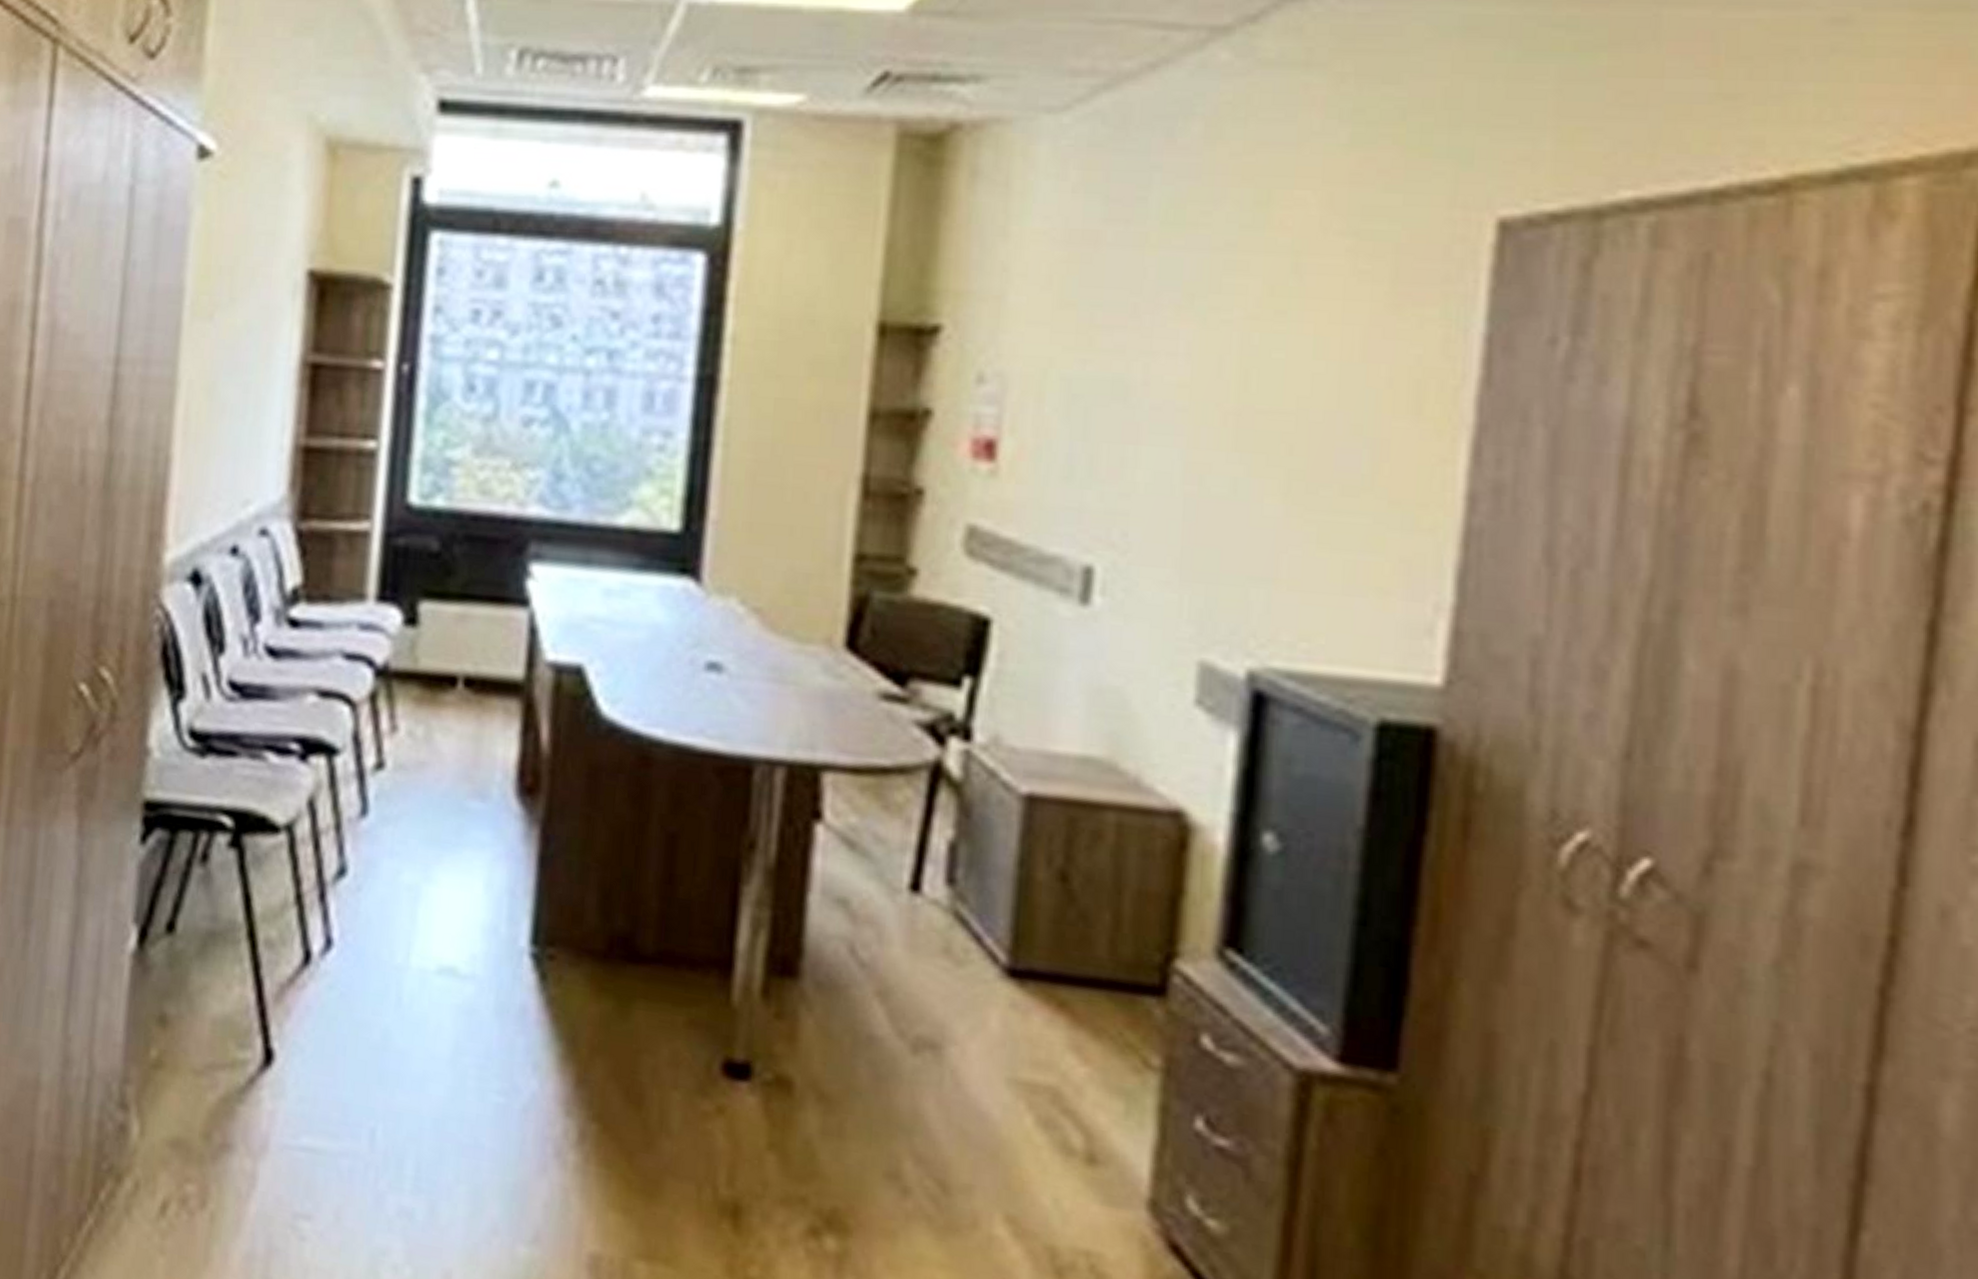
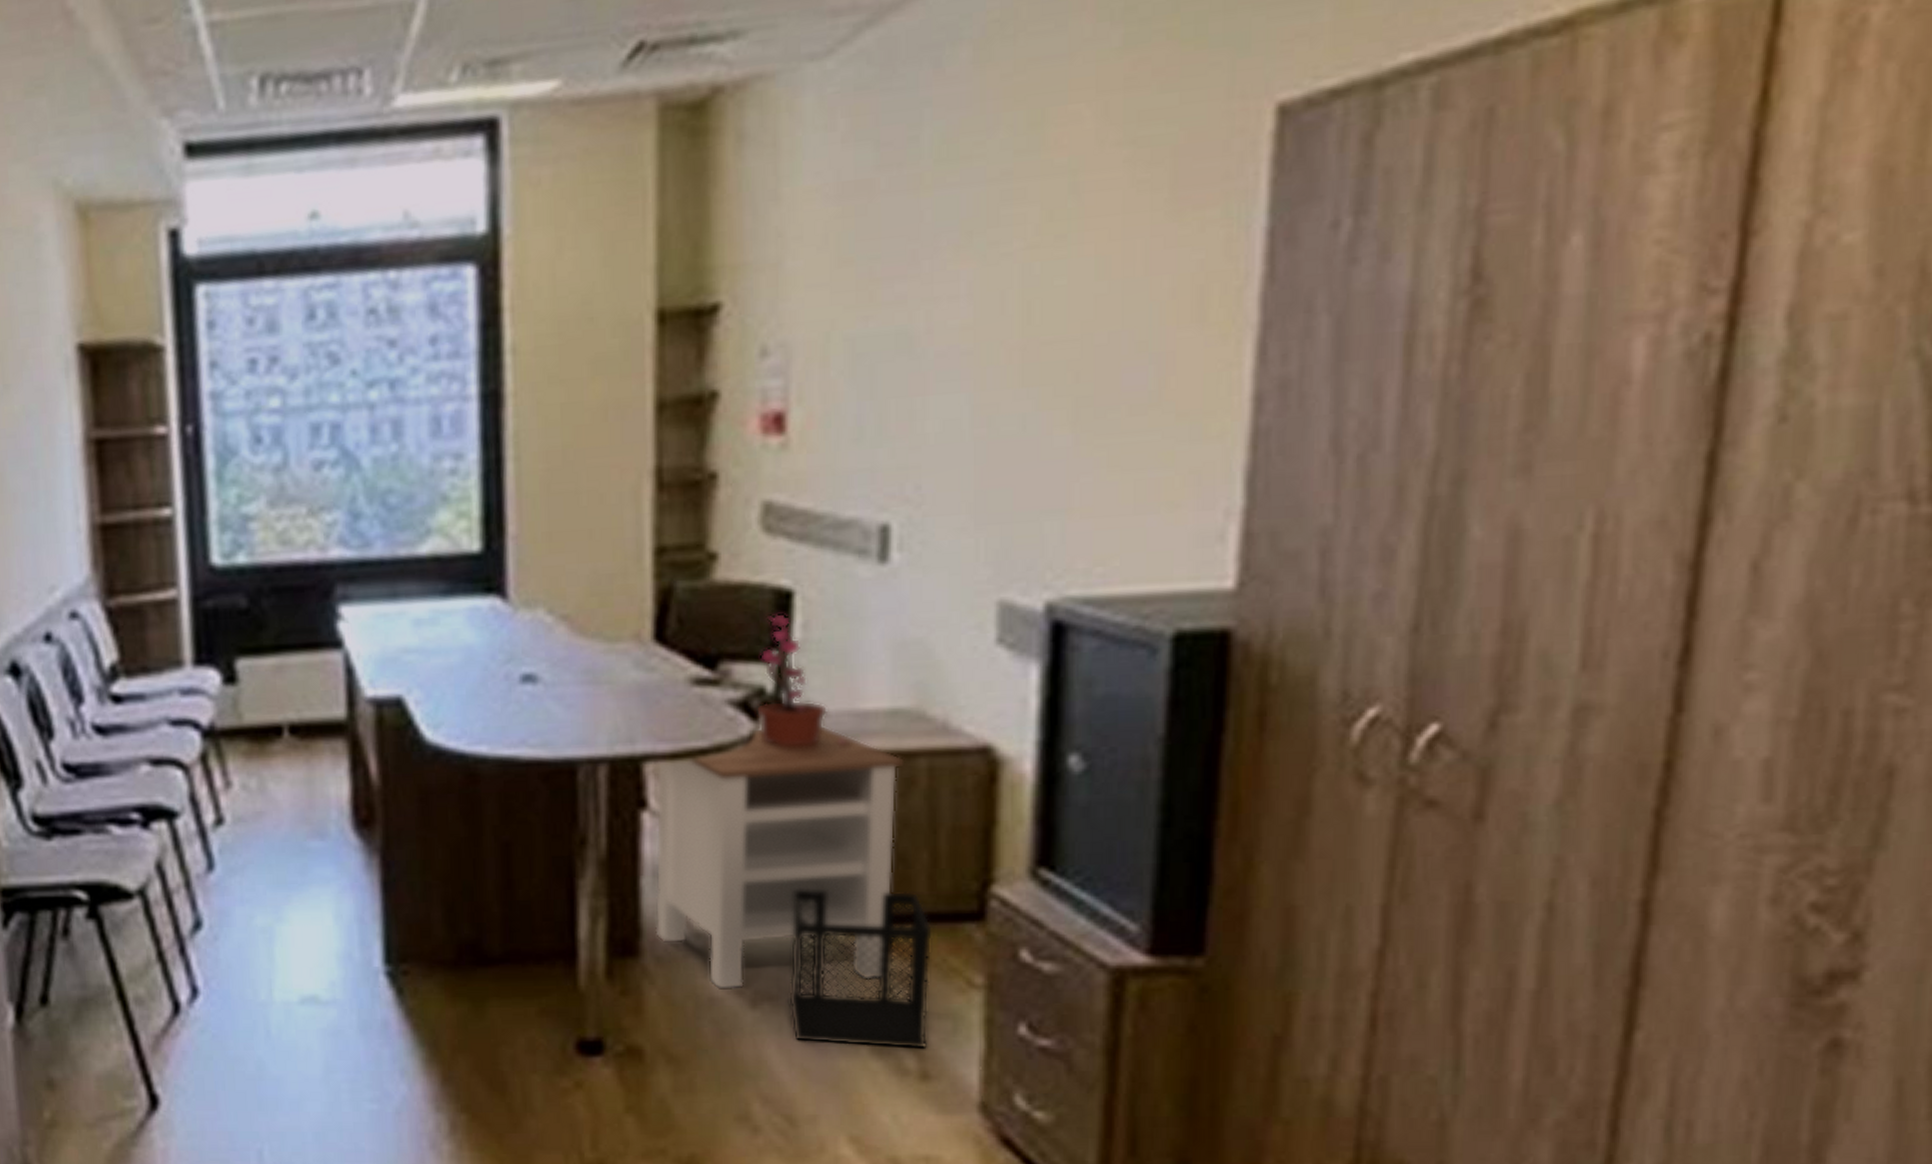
side table: none [818,754,1093,1042] -> present [655,725,905,991]
potted plant: none [942,638,1039,787] -> present [755,612,851,746]
wastebasket: none [951,932,1112,1130] -> present [787,890,934,1050]

